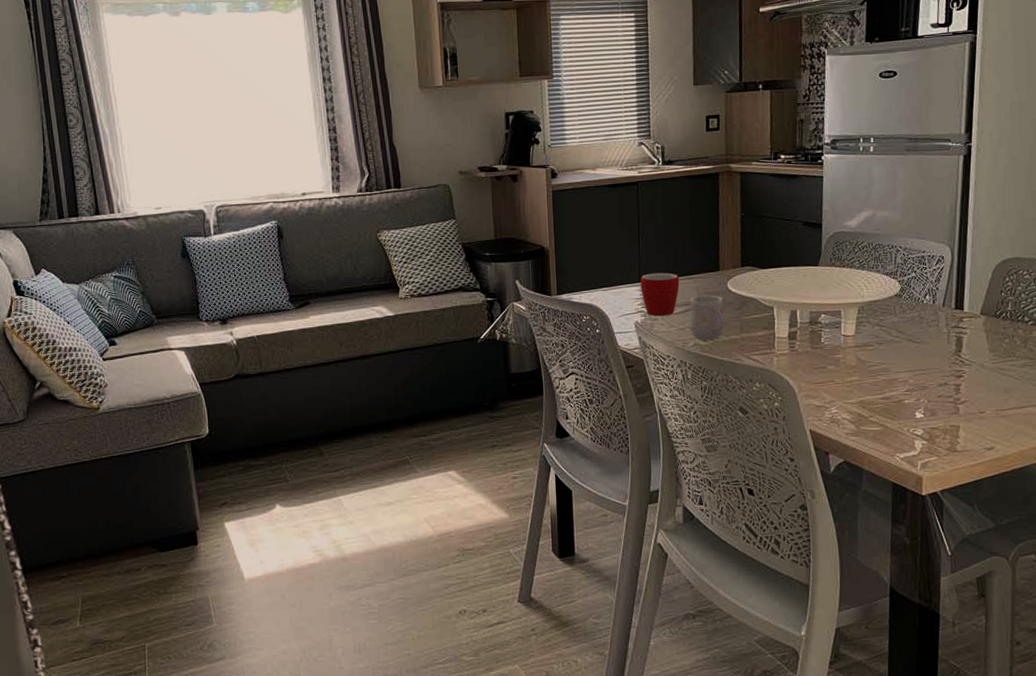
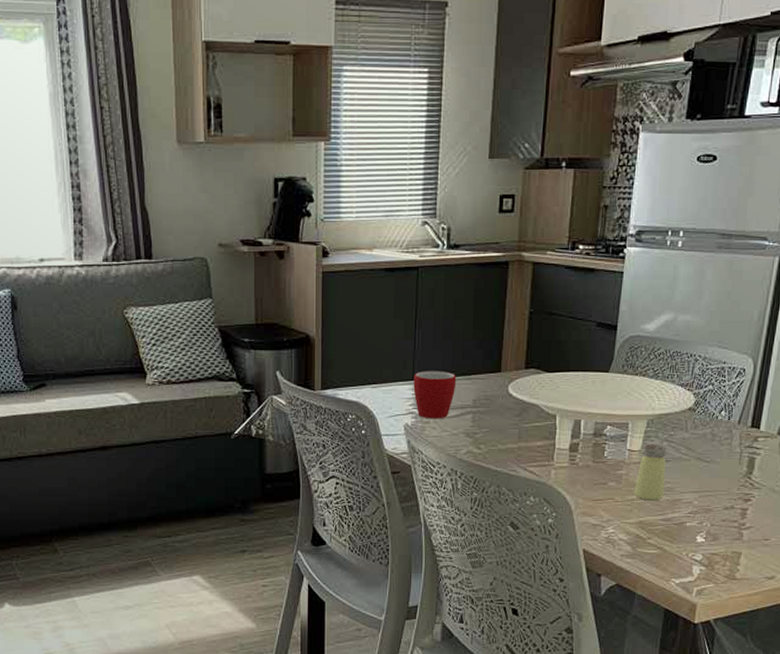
mug: present [690,285,724,340] -> none [465,387,502,448]
saltshaker: none [852,328,880,382] -> present [634,443,667,501]

